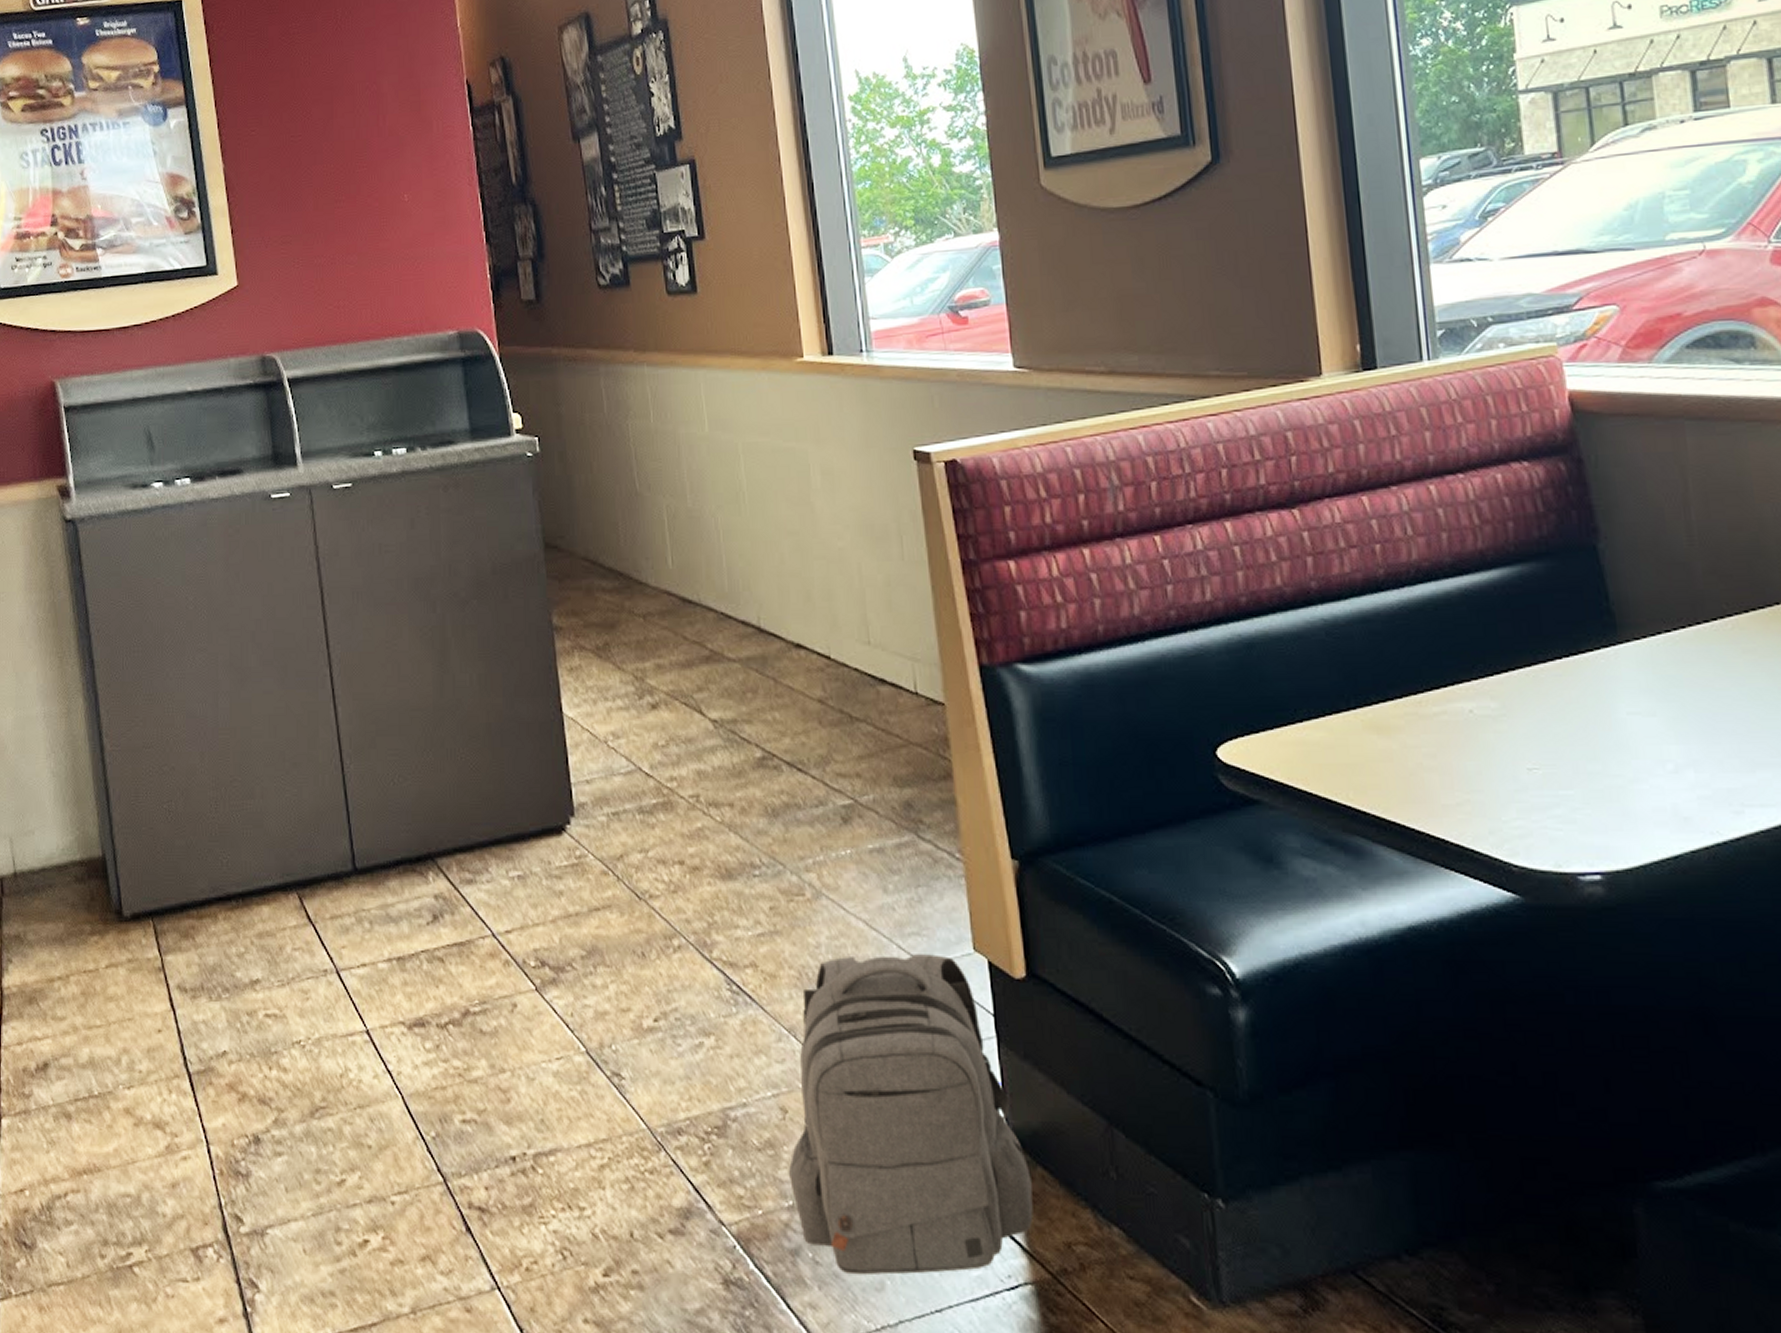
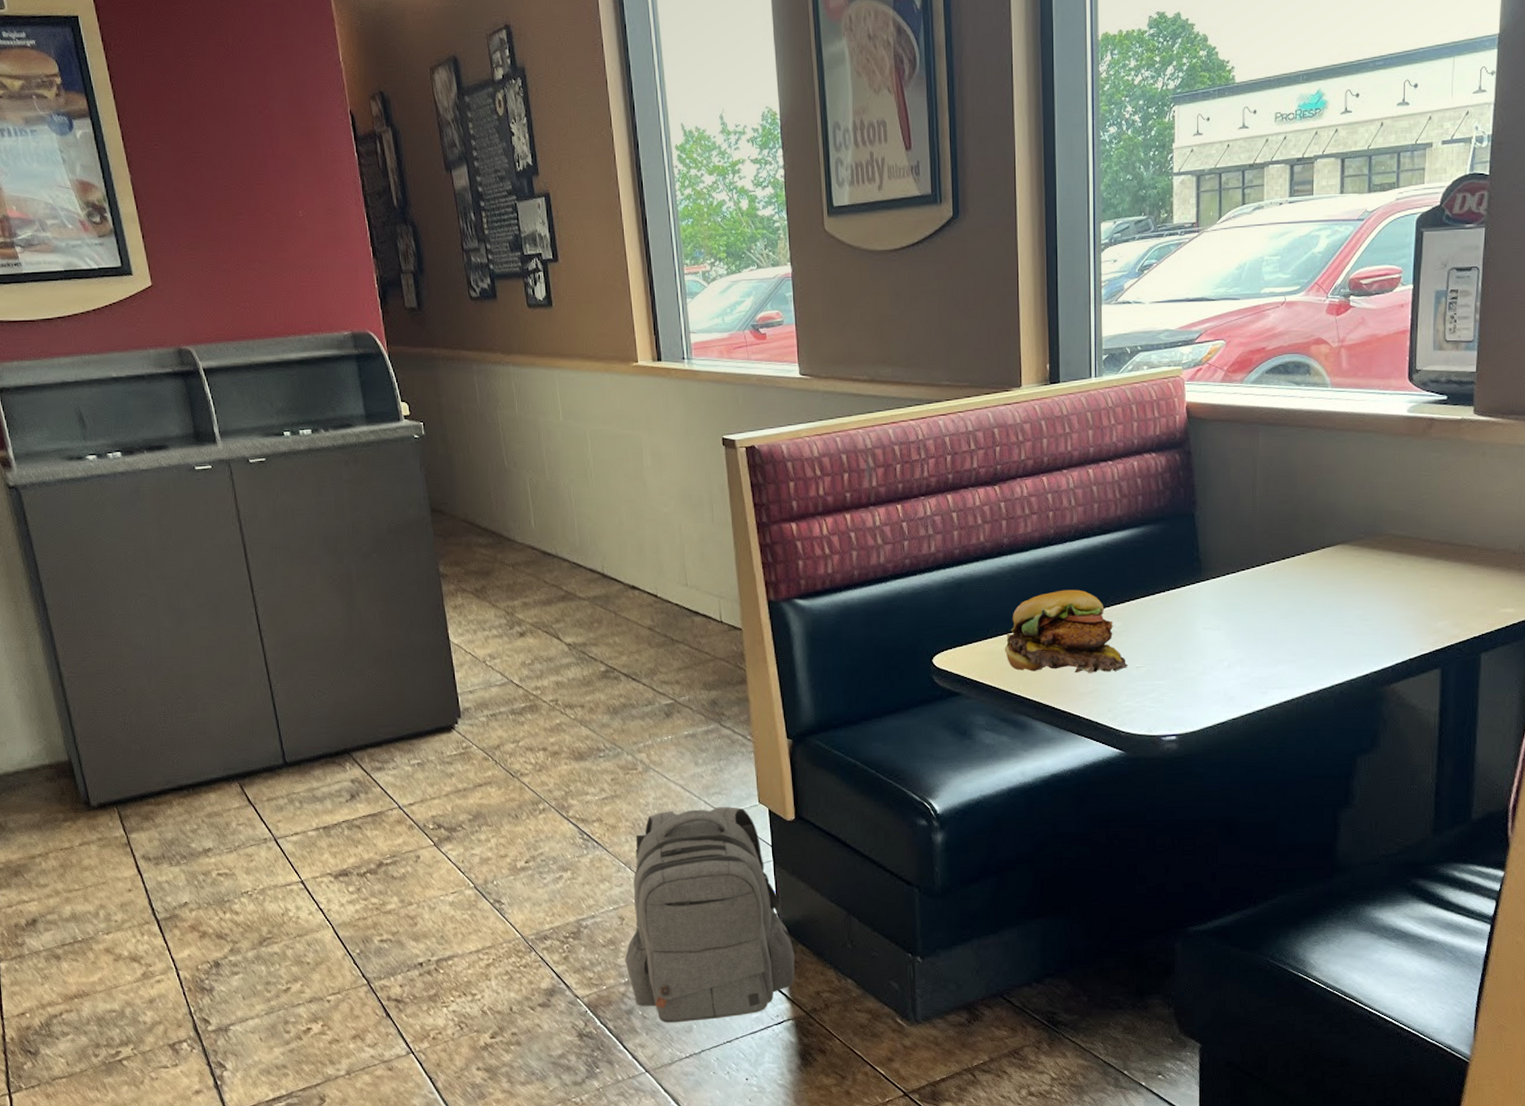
burger: none [1321,653,1514,778] -> present [1004,589,1127,674]

